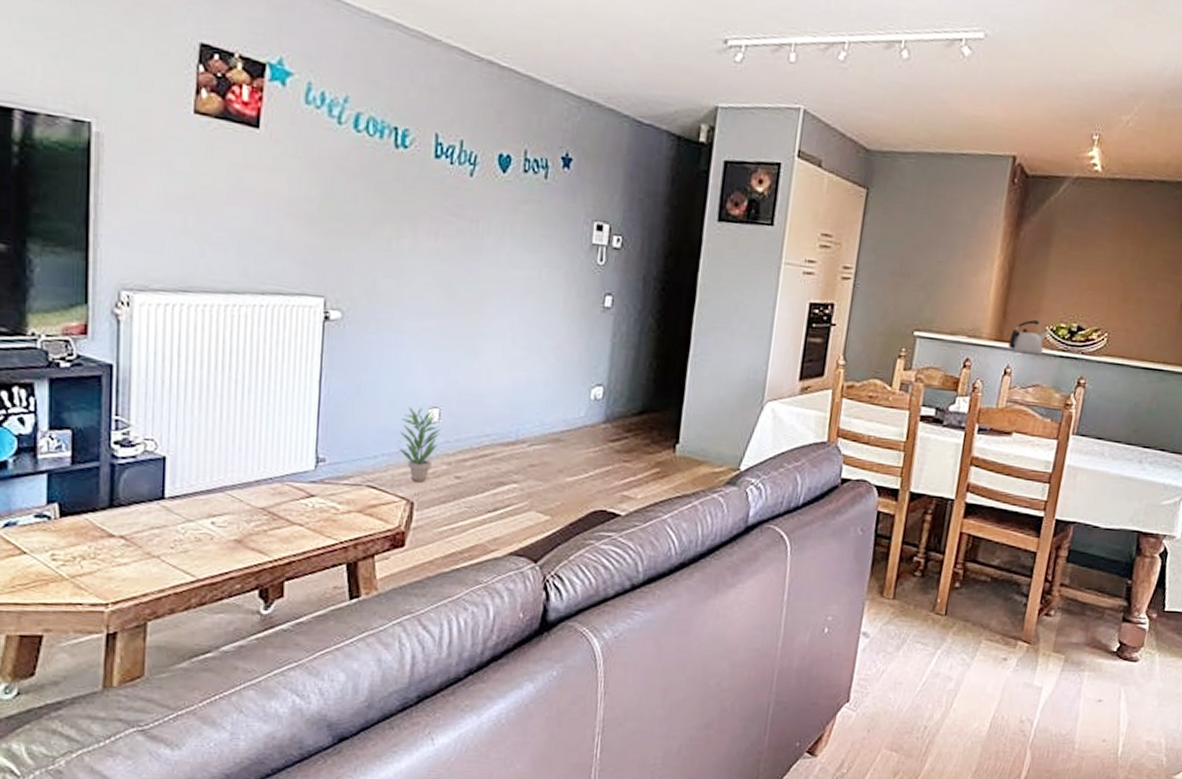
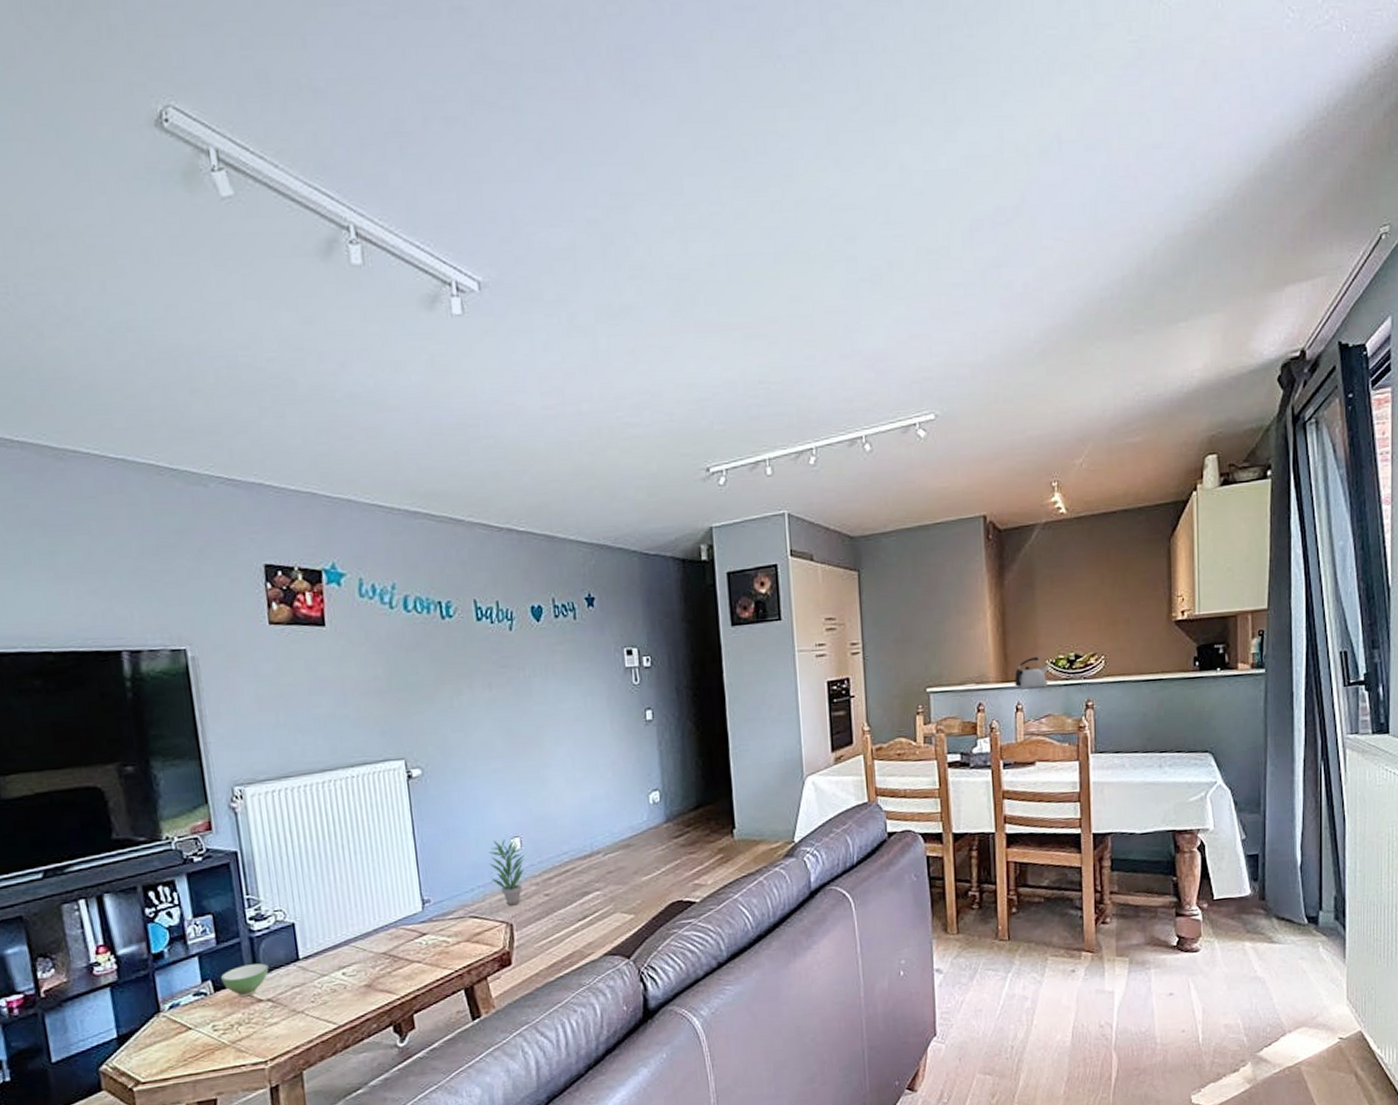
bowl: none [69,493,128,529] -> present [220,963,269,998]

